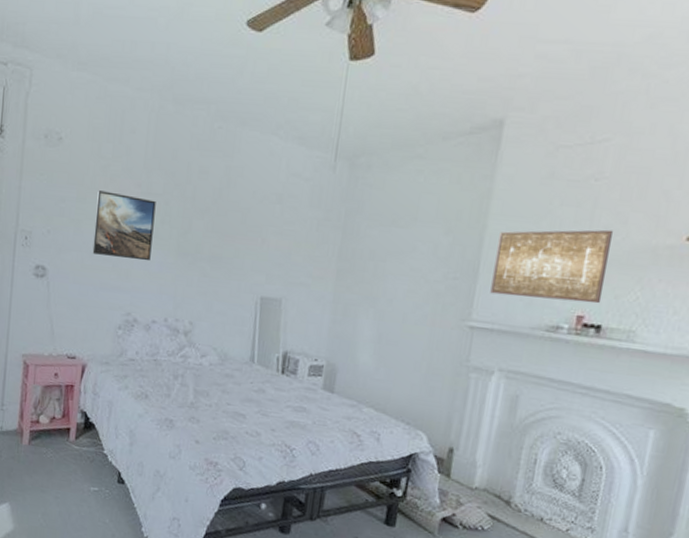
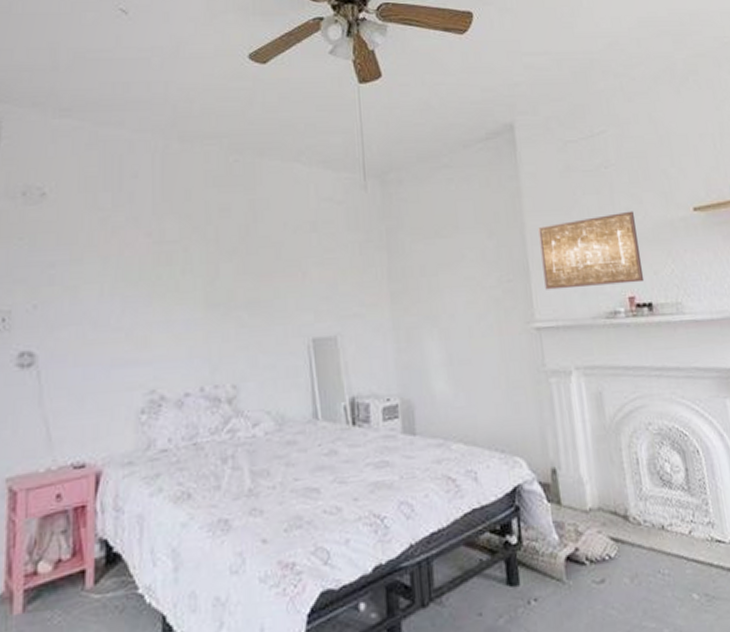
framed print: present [92,190,156,261] -> none [97,247,173,325]

